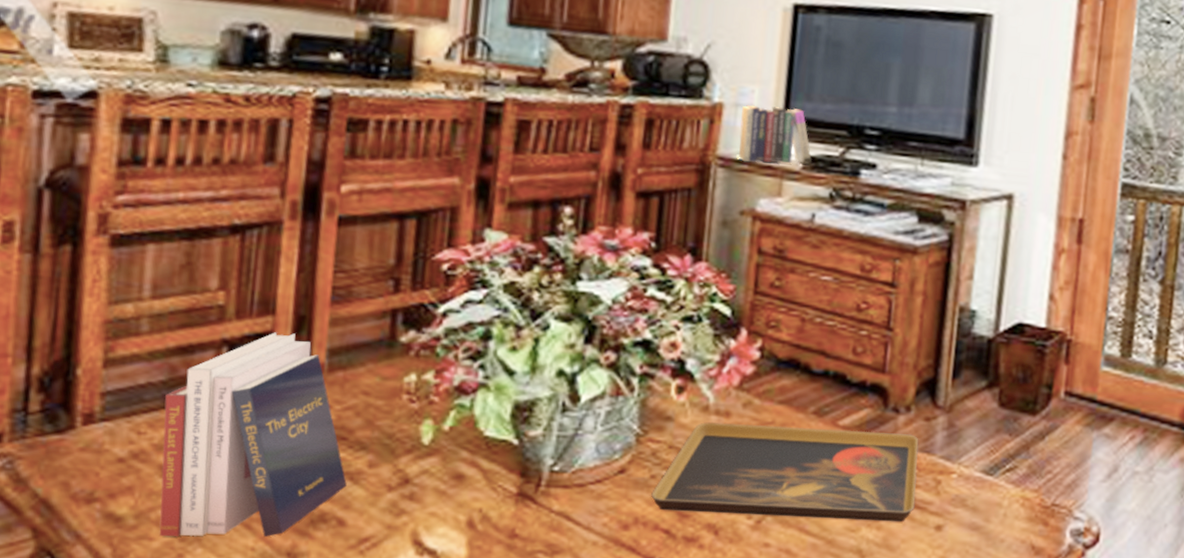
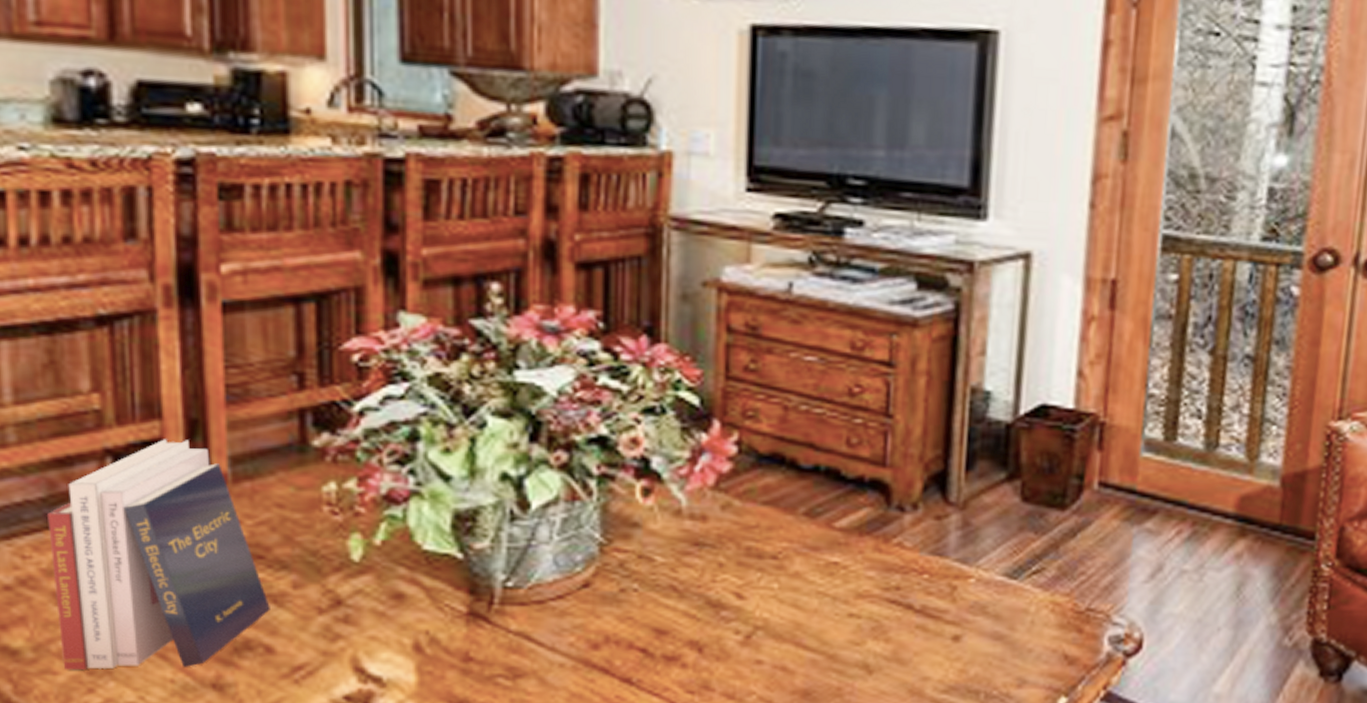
decorative tray: present [651,422,919,523] -> none [622,528,930,634]
books: present [739,104,813,164] -> none [695,152,786,224]

